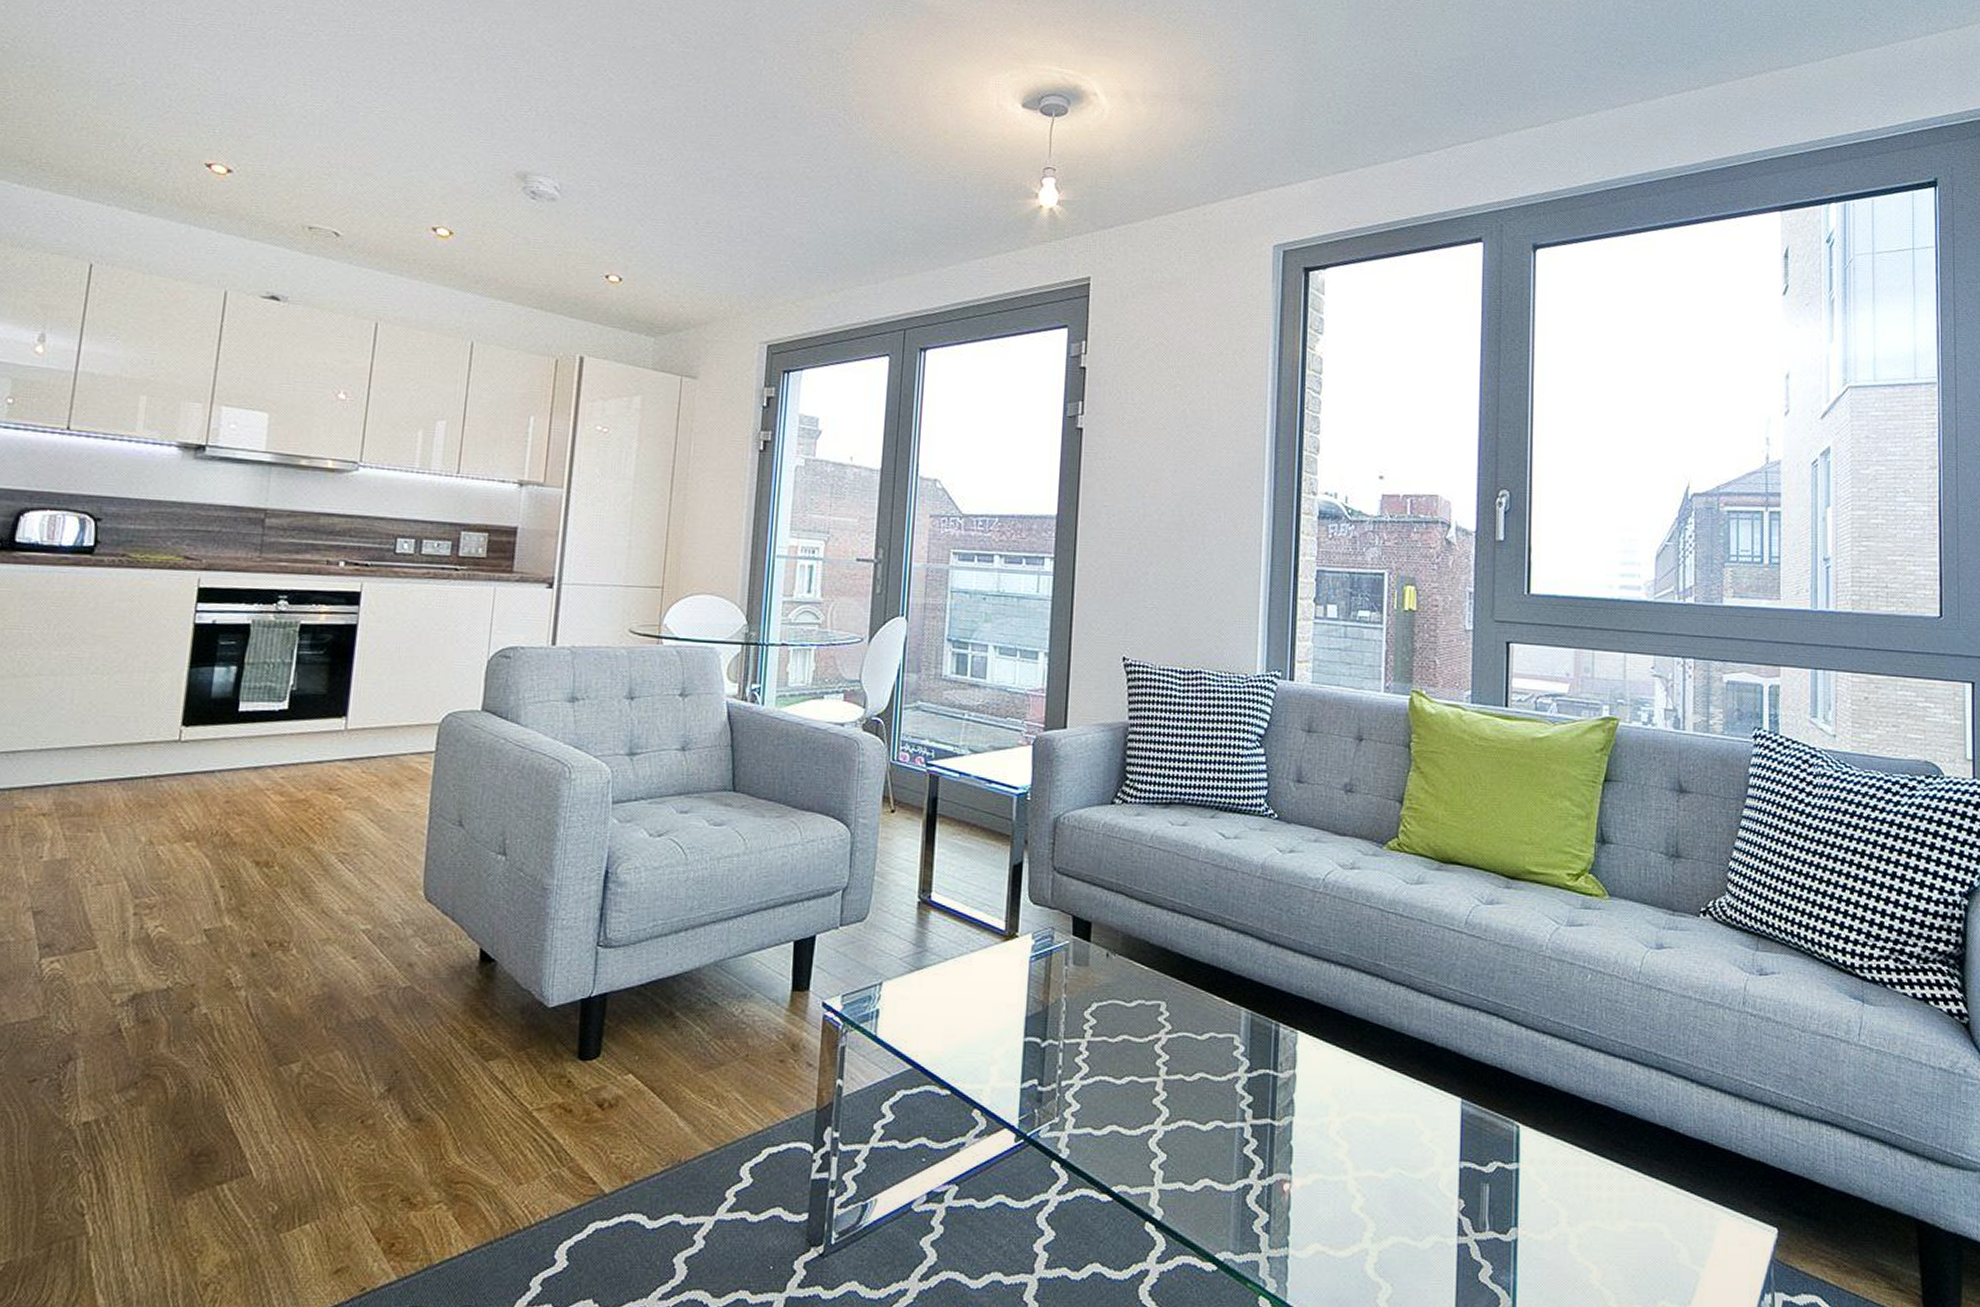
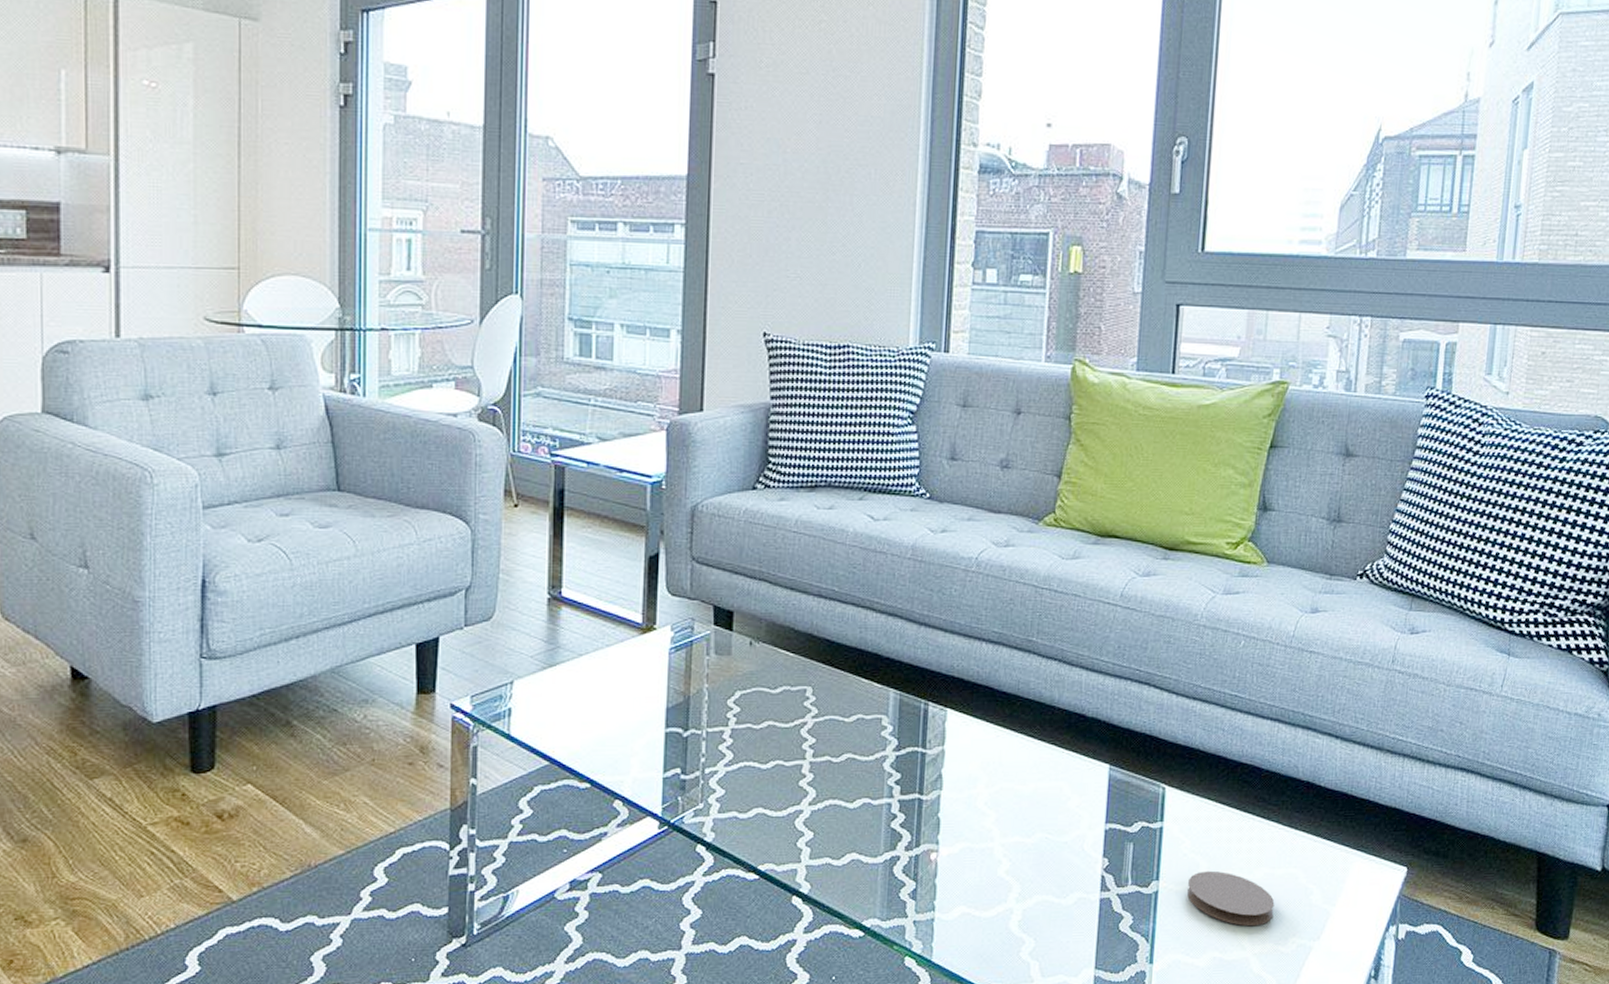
coaster: none [1548,1219,1640,1285] -> present [1187,870,1275,927]

